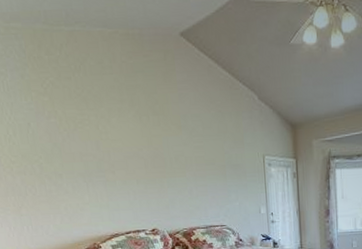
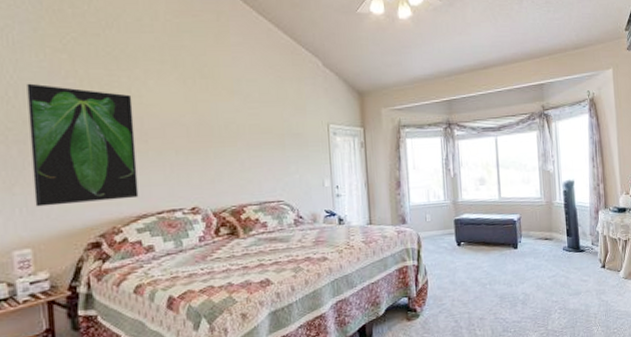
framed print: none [21,123,111,225] -> present [27,83,139,207]

